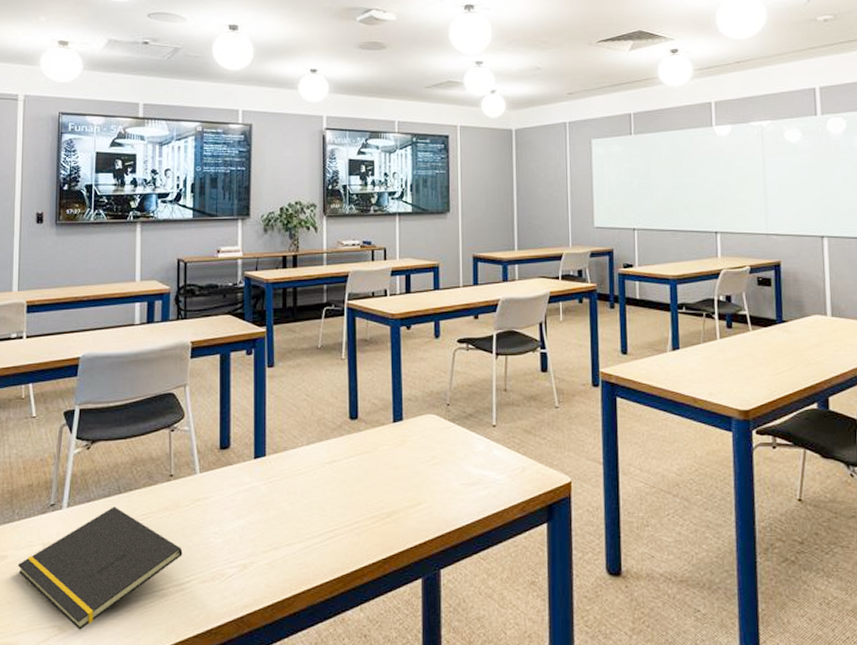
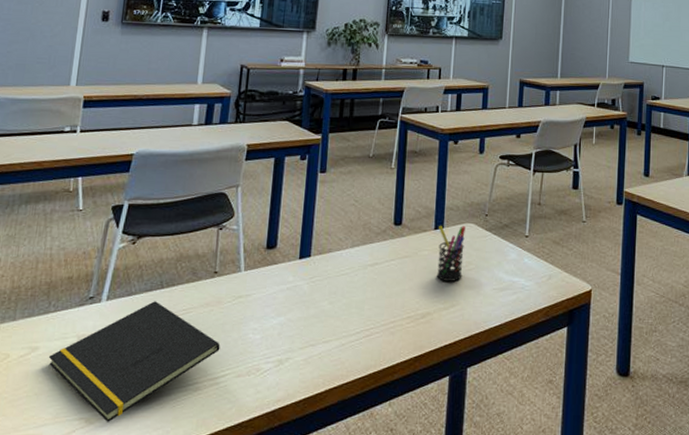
pen holder: none [398,417,427,477] -> present [437,225,465,281]

